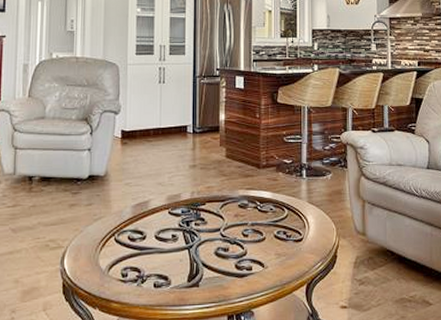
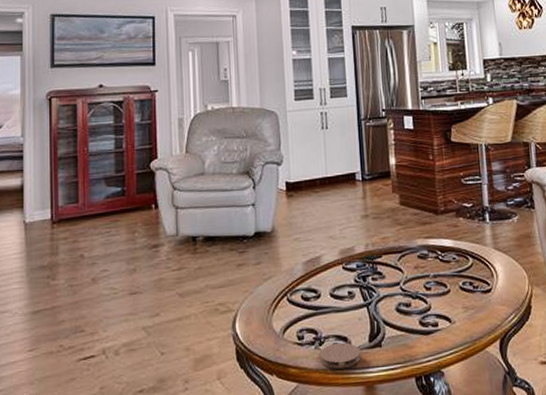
coaster: none [141,281,179,306] -> present [319,342,361,369]

